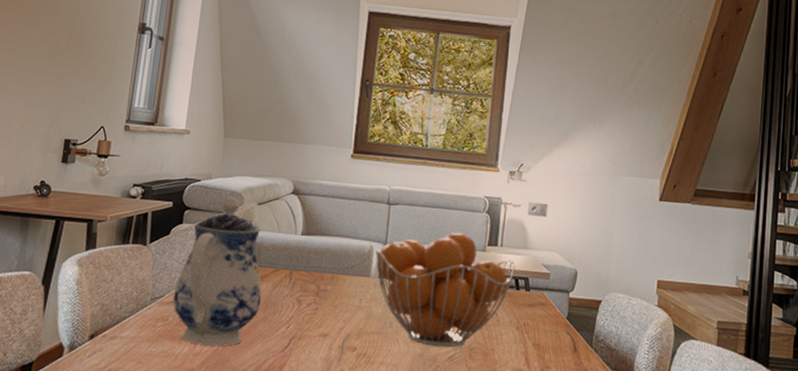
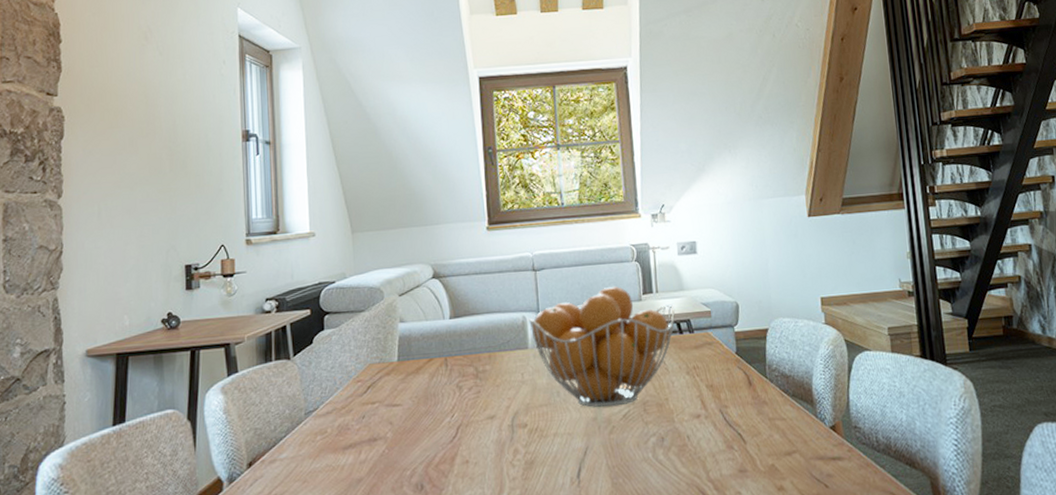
teapot: present [172,196,262,347] -> none [327,292,420,452]

